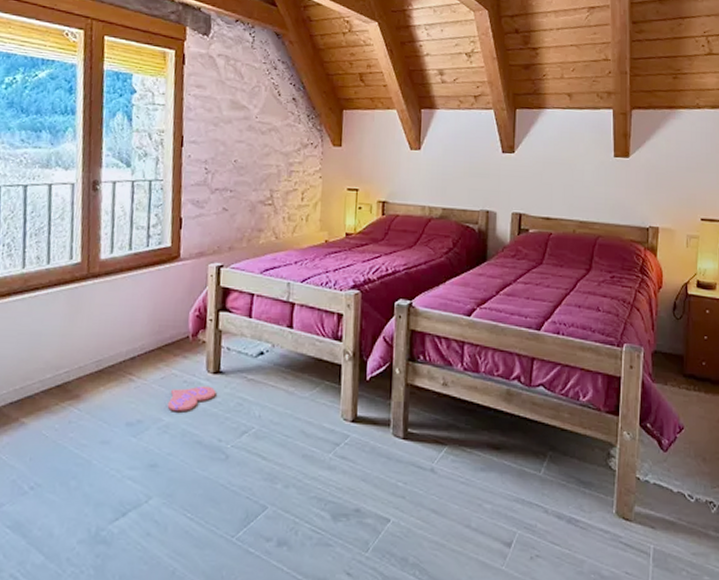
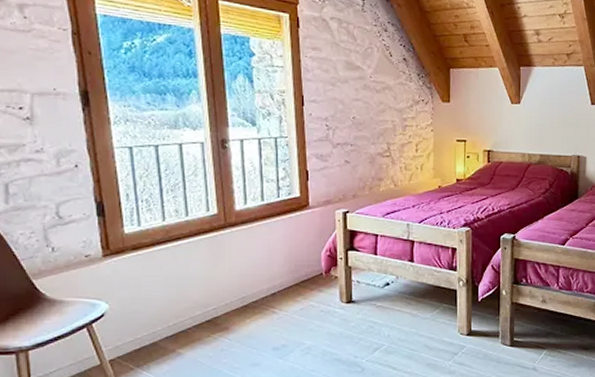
slippers: present [167,385,216,412] -> none [307,313,350,337]

